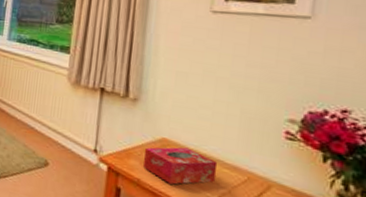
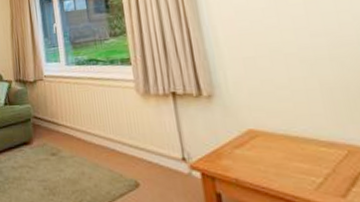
tissue box: present [142,147,218,185] -> none [234,134,316,176]

